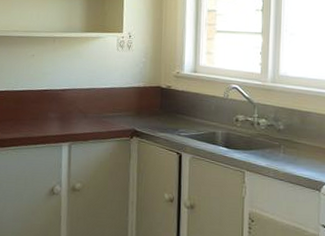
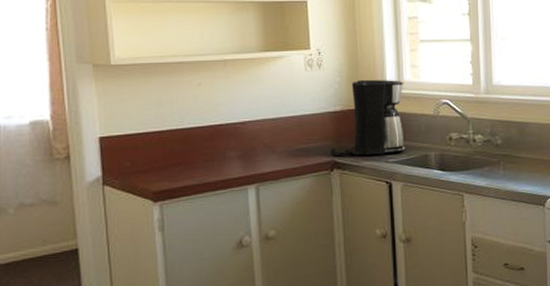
coffee maker: none [132,62,200,128] -> present [331,80,405,156]

